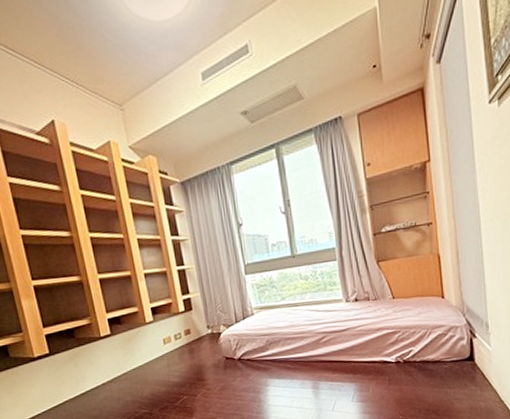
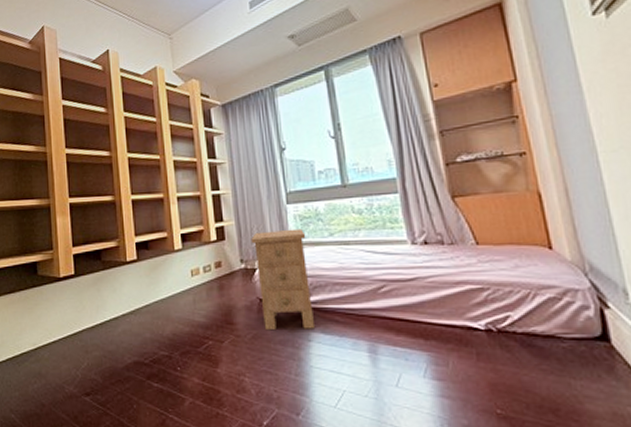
nightstand: none [215,295,271,382] -> present [251,228,314,331]

